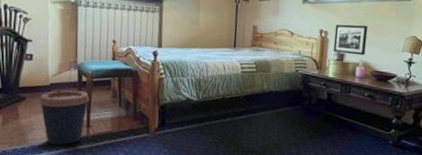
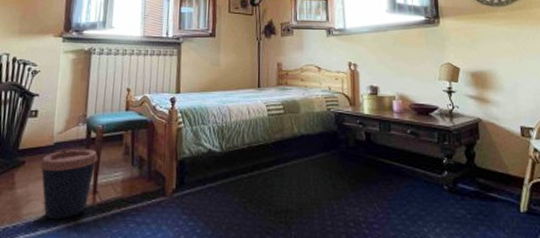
picture frame: present [333,24,368,56] -> none [364,54,400,87]

